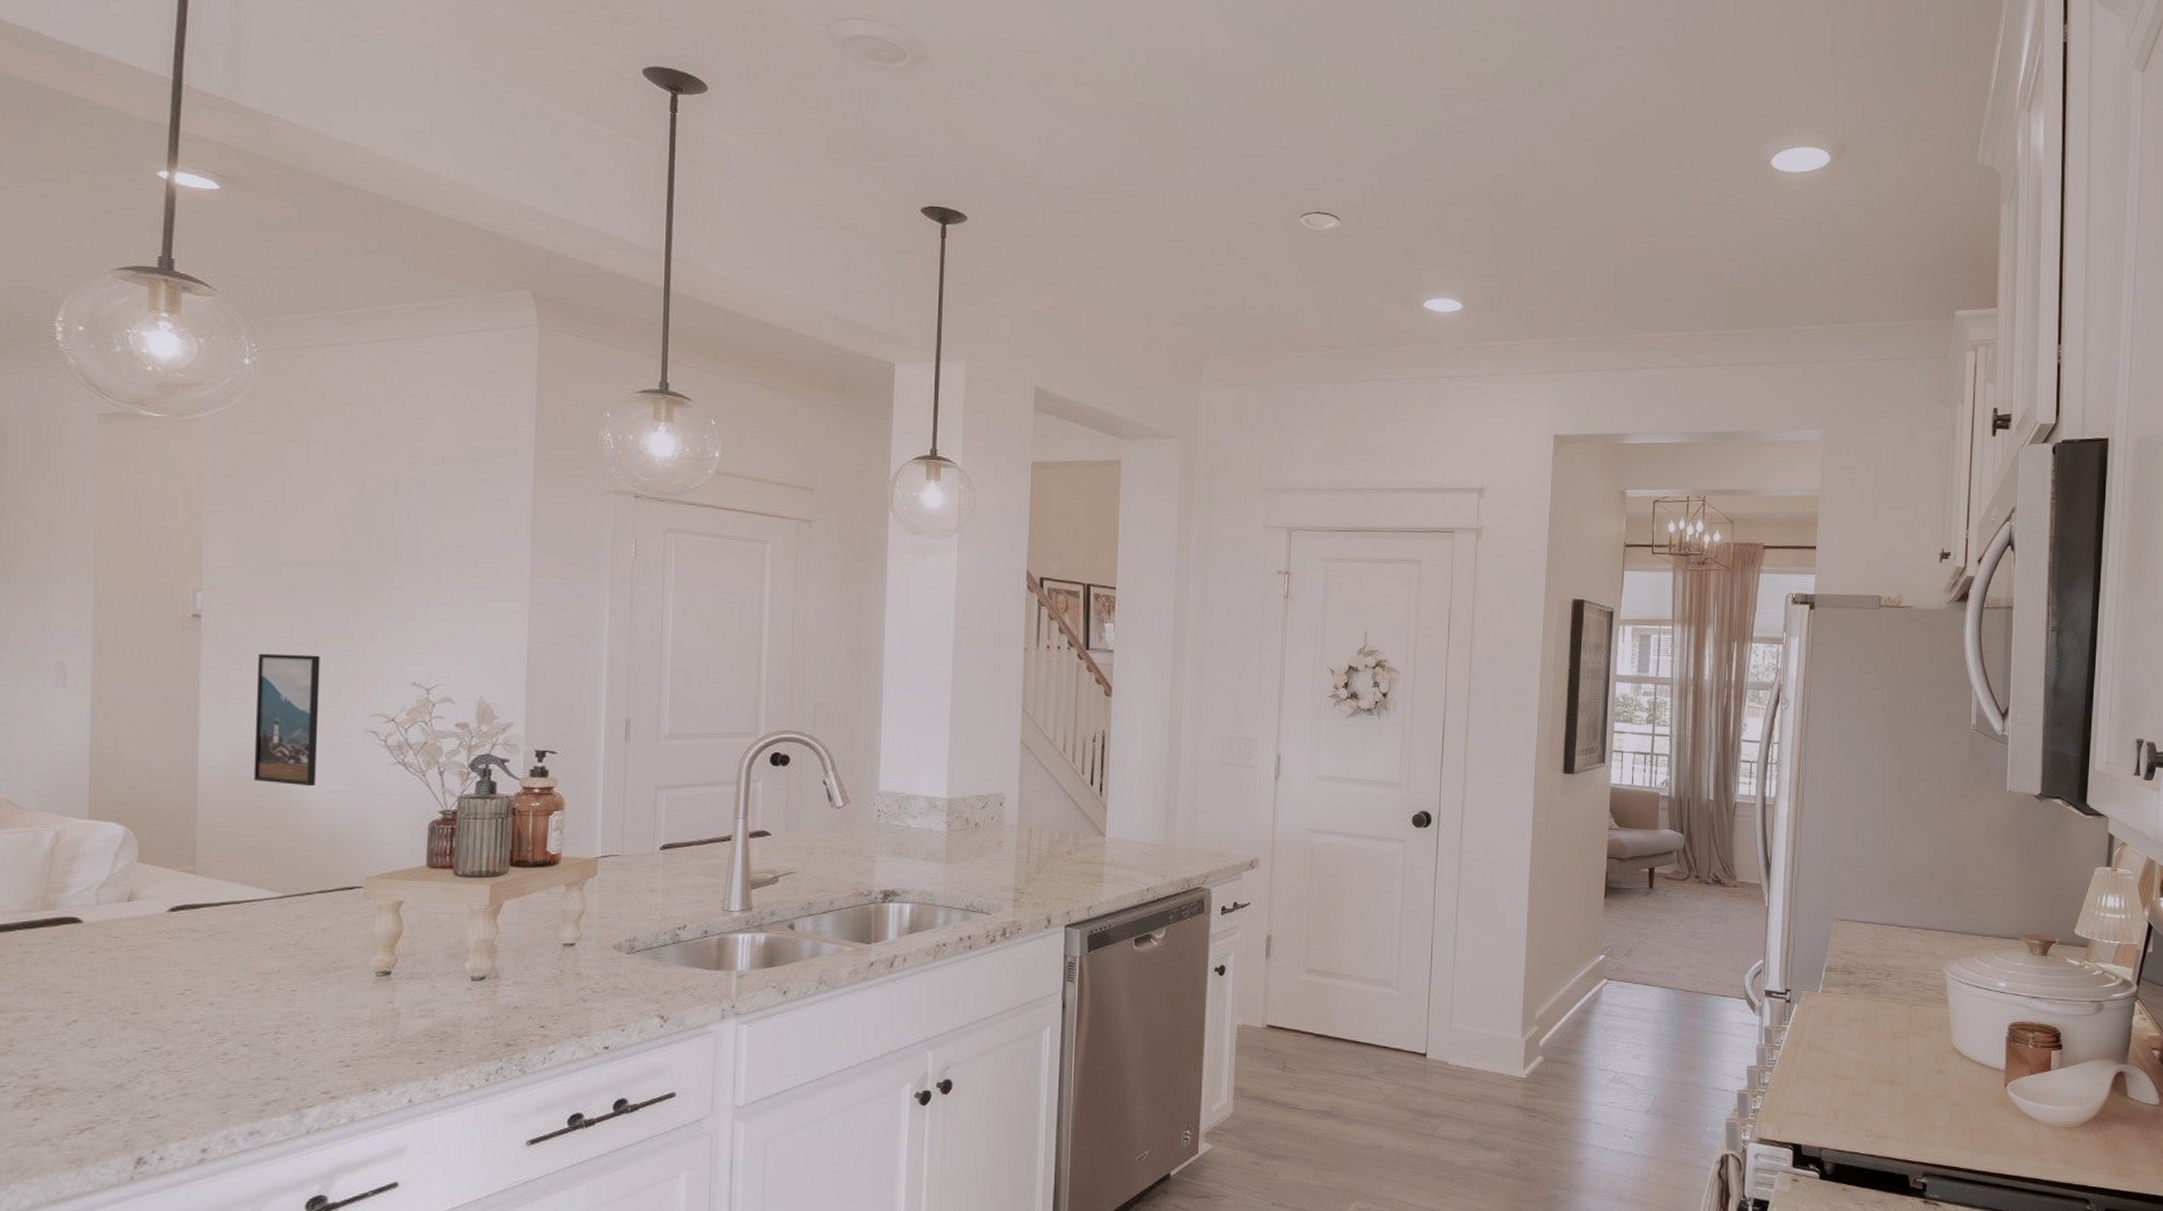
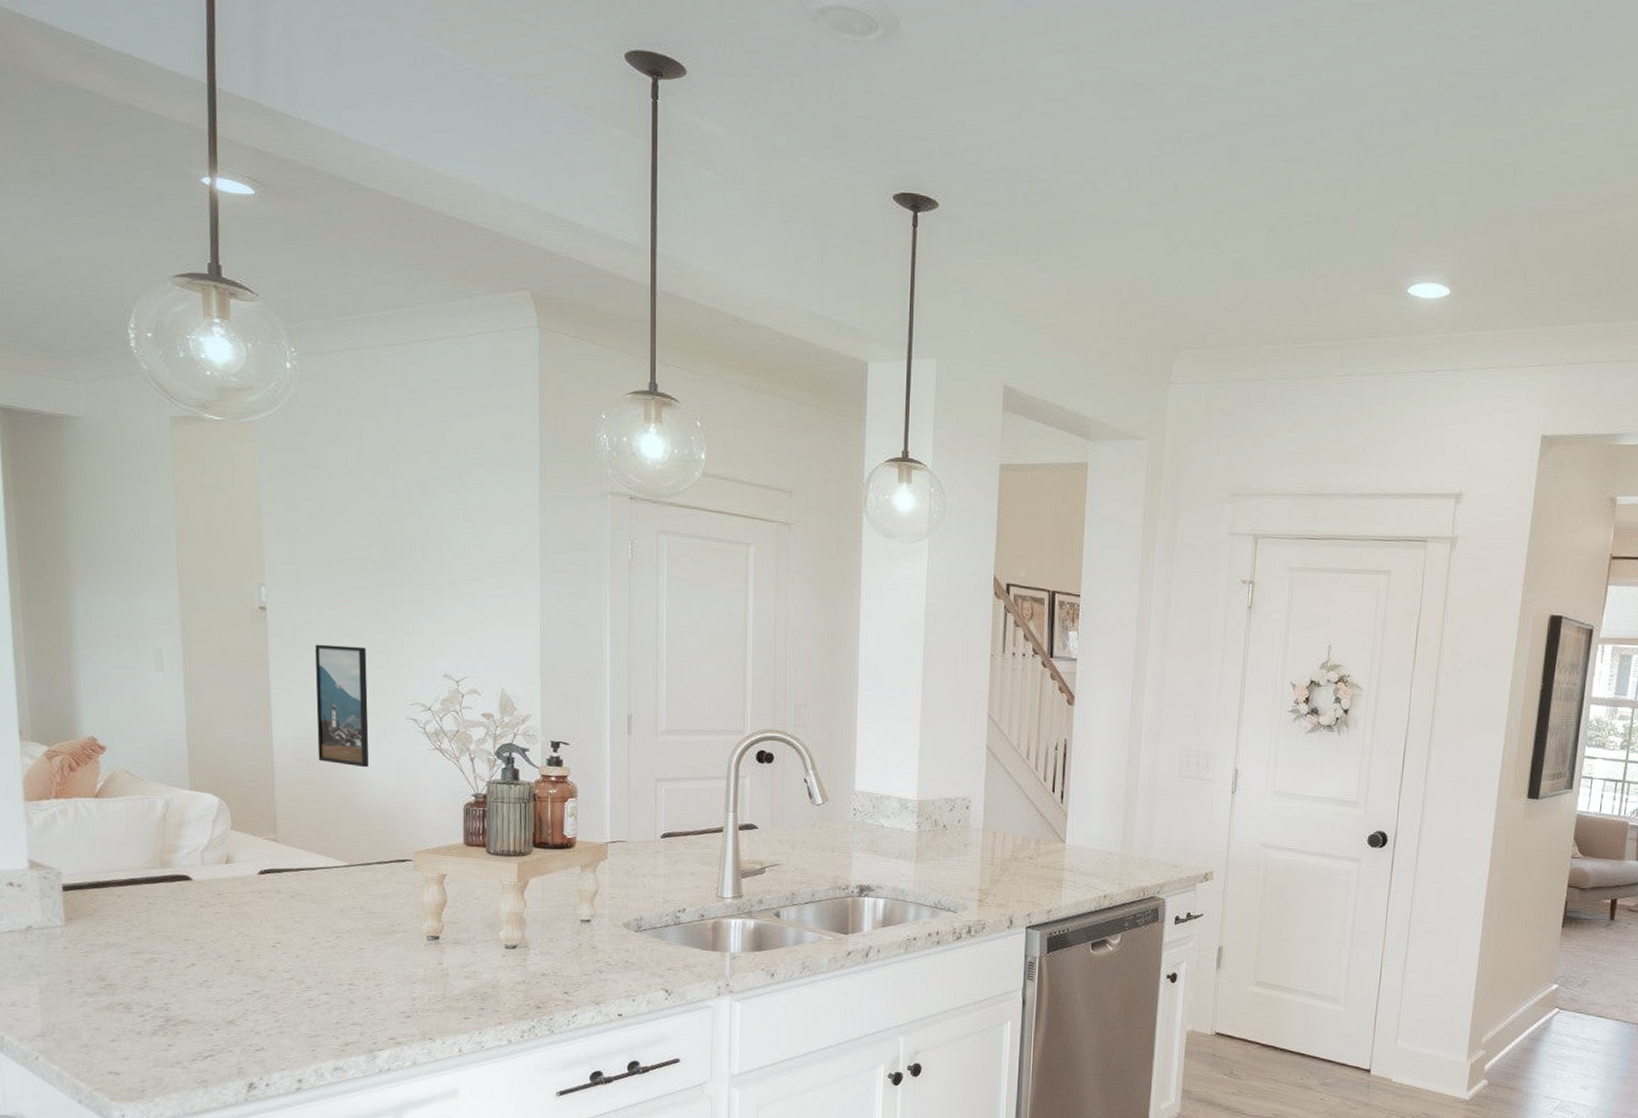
recessed light: present [1299,206,1340,233] -> none [1278,181,1323,212]

